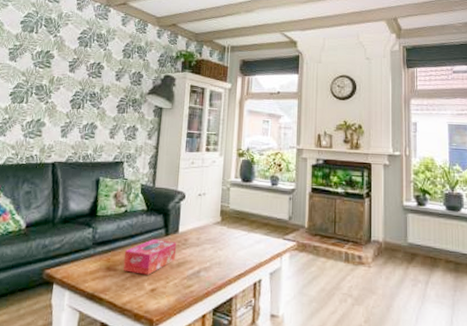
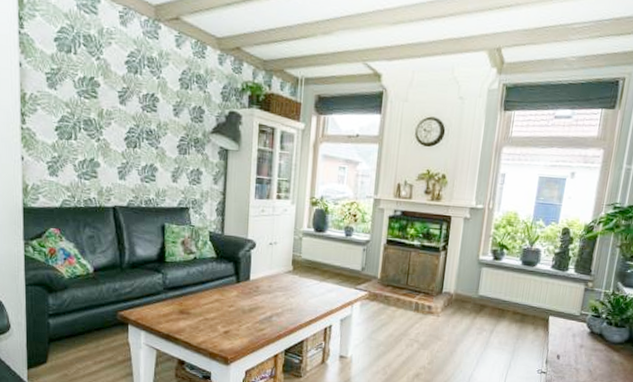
tissue box: present [122,239,177,275] -> none [195,286,249,319]

